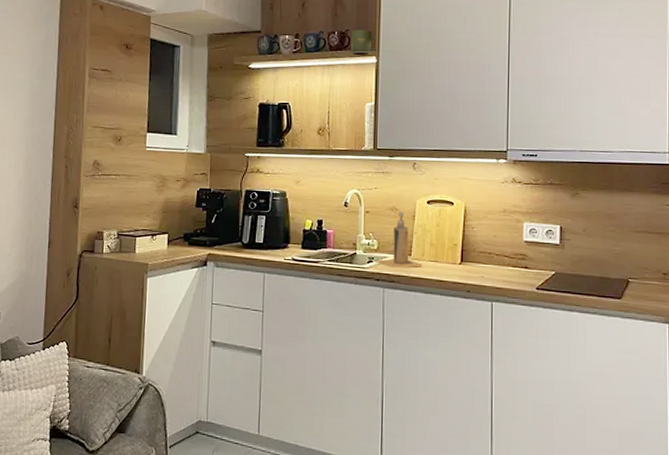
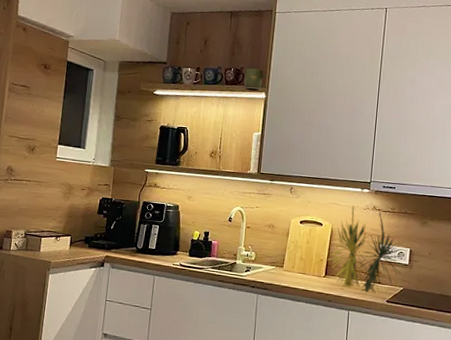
soap dispenser: present [375,211,423,268] -> none [252,228,293,278]
plant: none [460,179,554,280] -> present [326,205,404,293]

